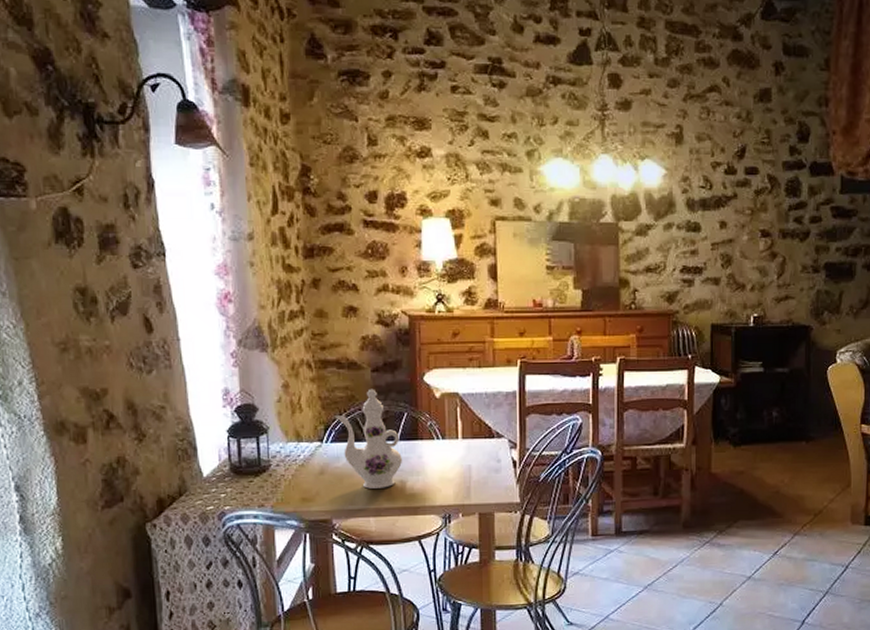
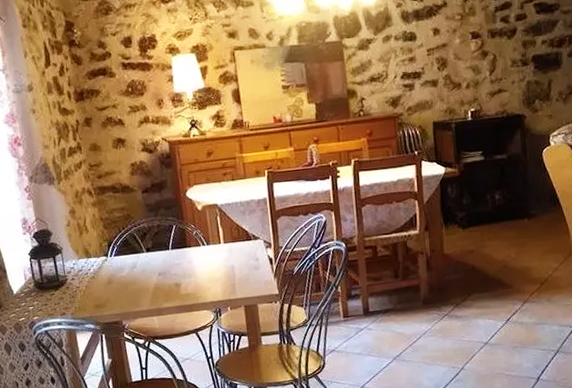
ewer: present [335,388,403,489] -> none [116,207,176,293]

